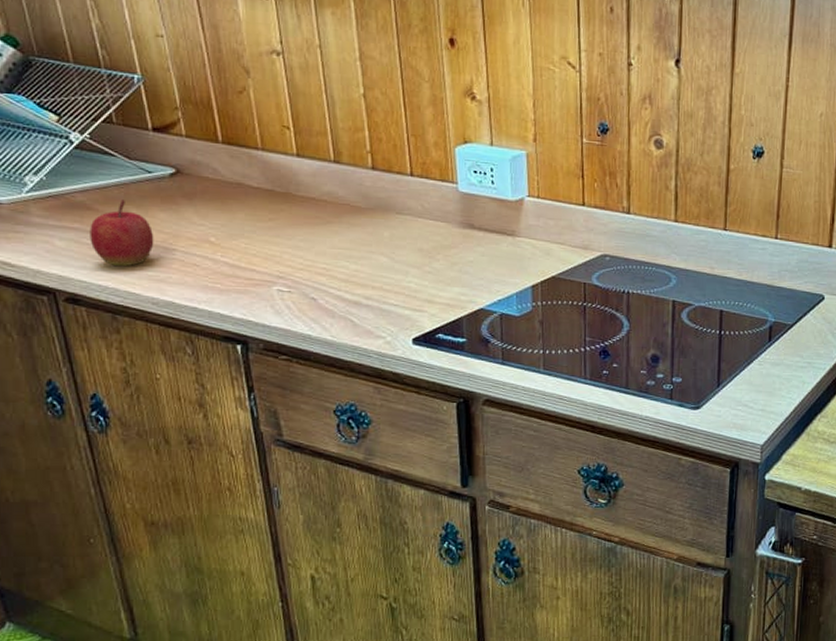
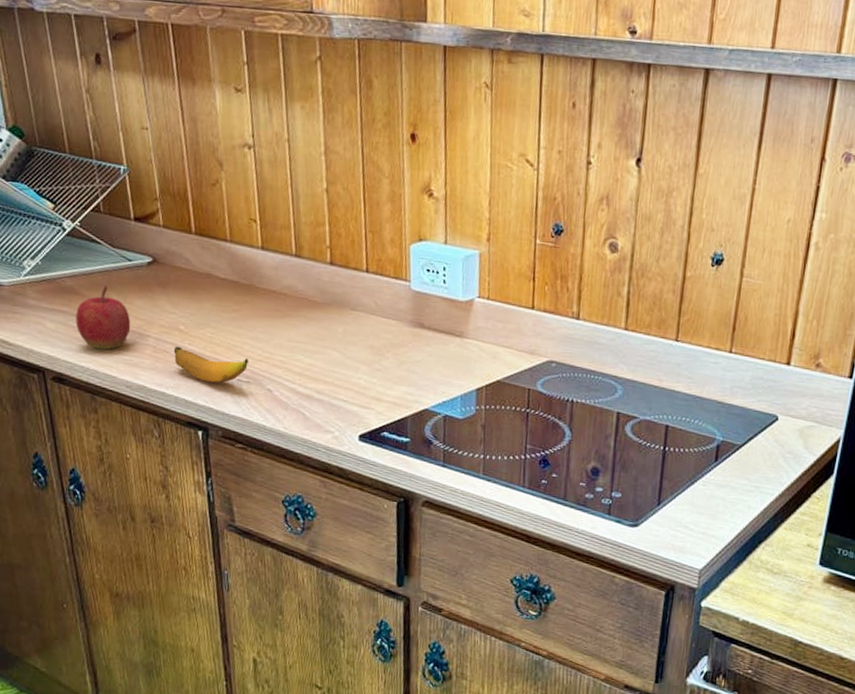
banana: none [204,258,290,295] -> present [173,346,249,383]

